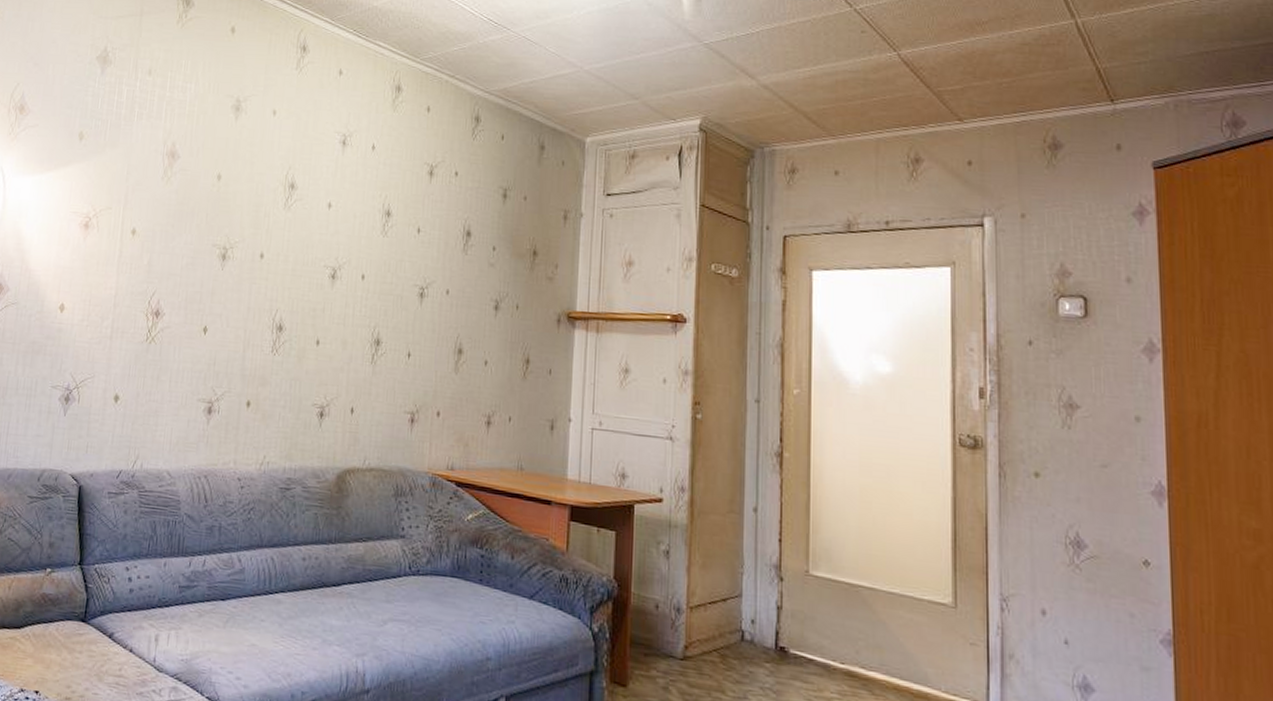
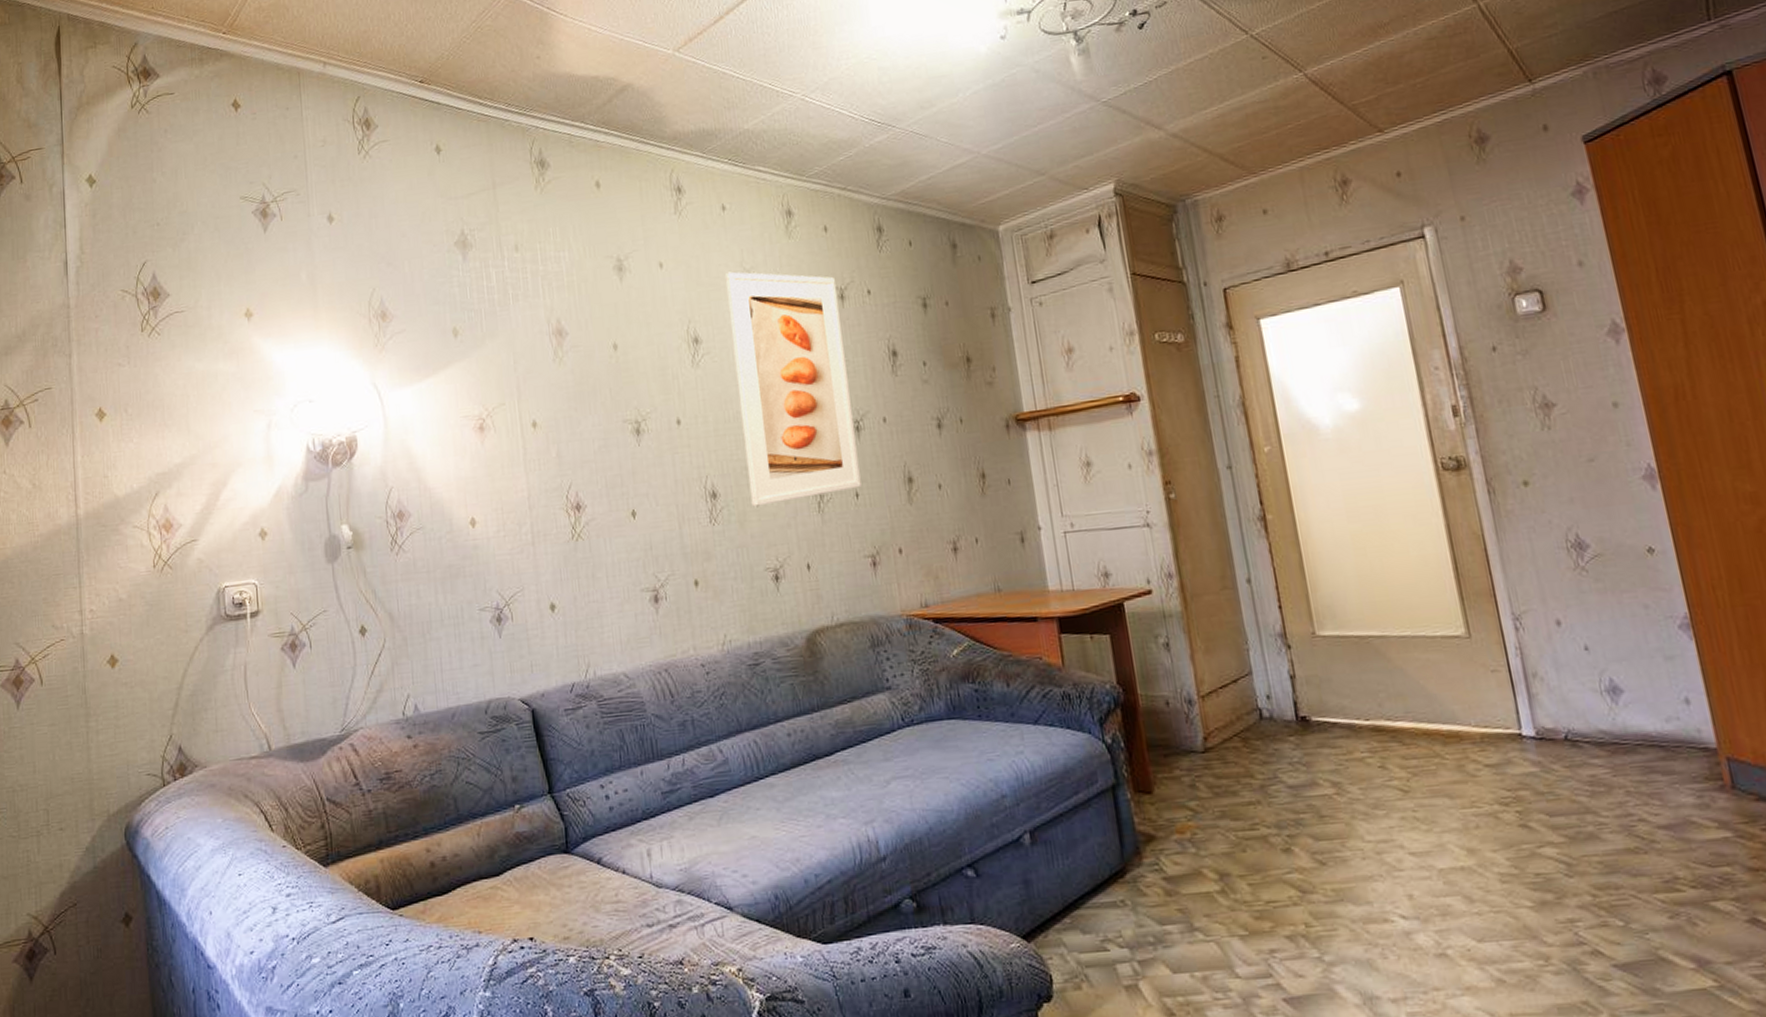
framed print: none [312,130,428,349] -> present [724,271,861,507]

